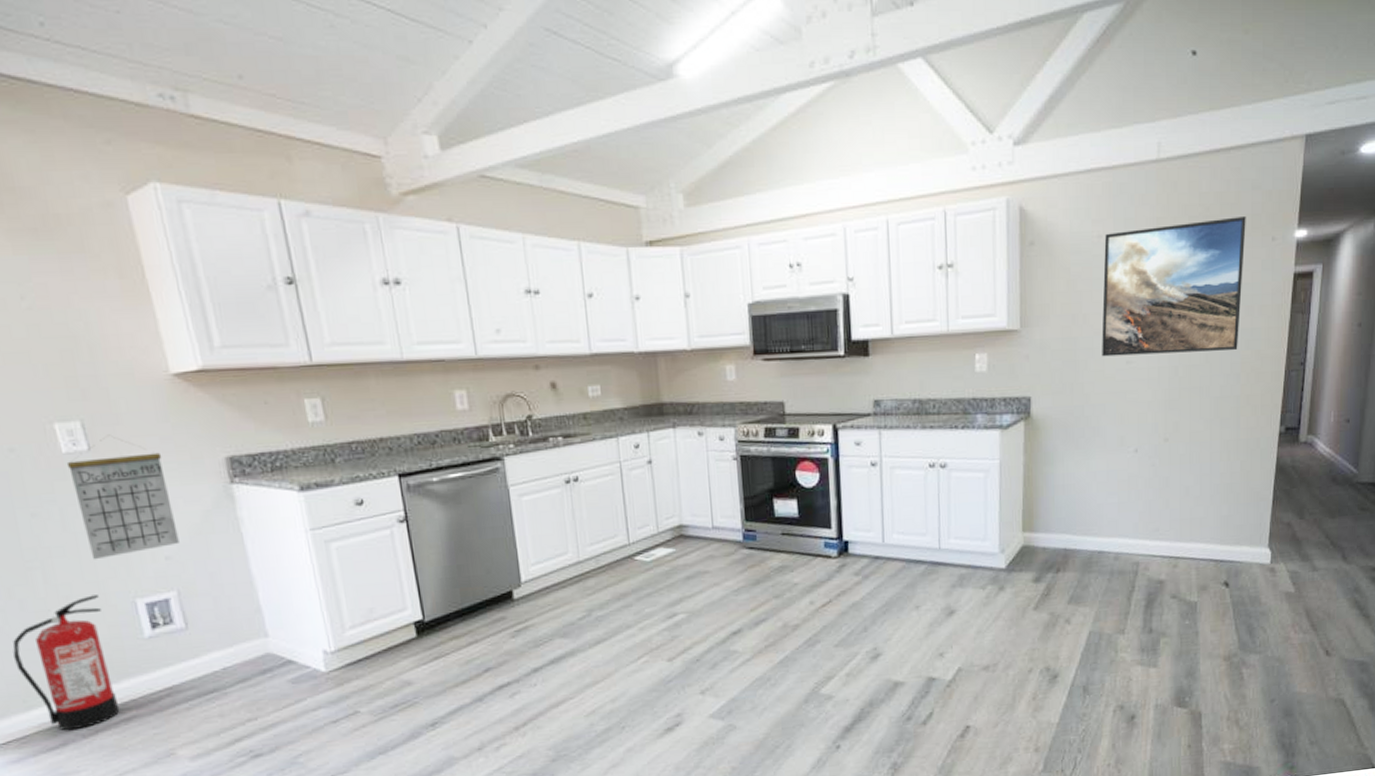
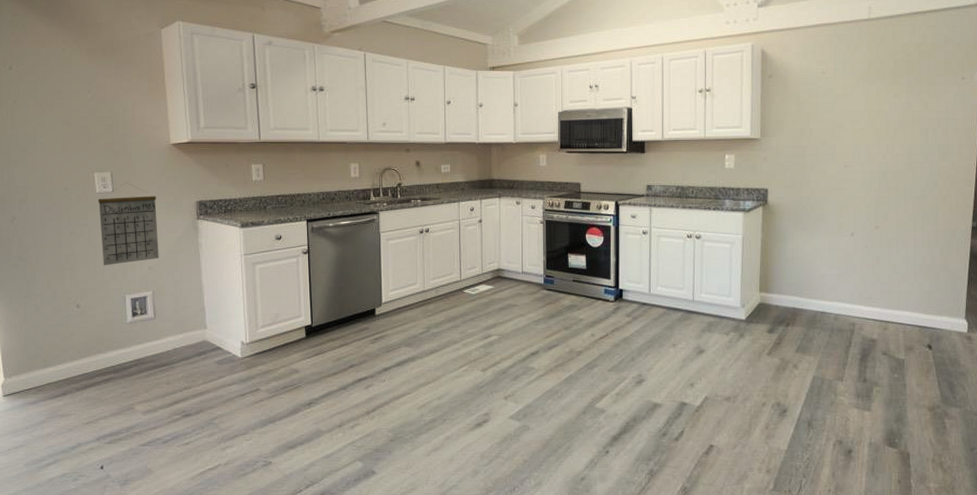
fire extinguisher: present [12,595,120,731] -> none [44,290,103,385]
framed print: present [1102,215,1246,357] -> none [824,60,940,161]

